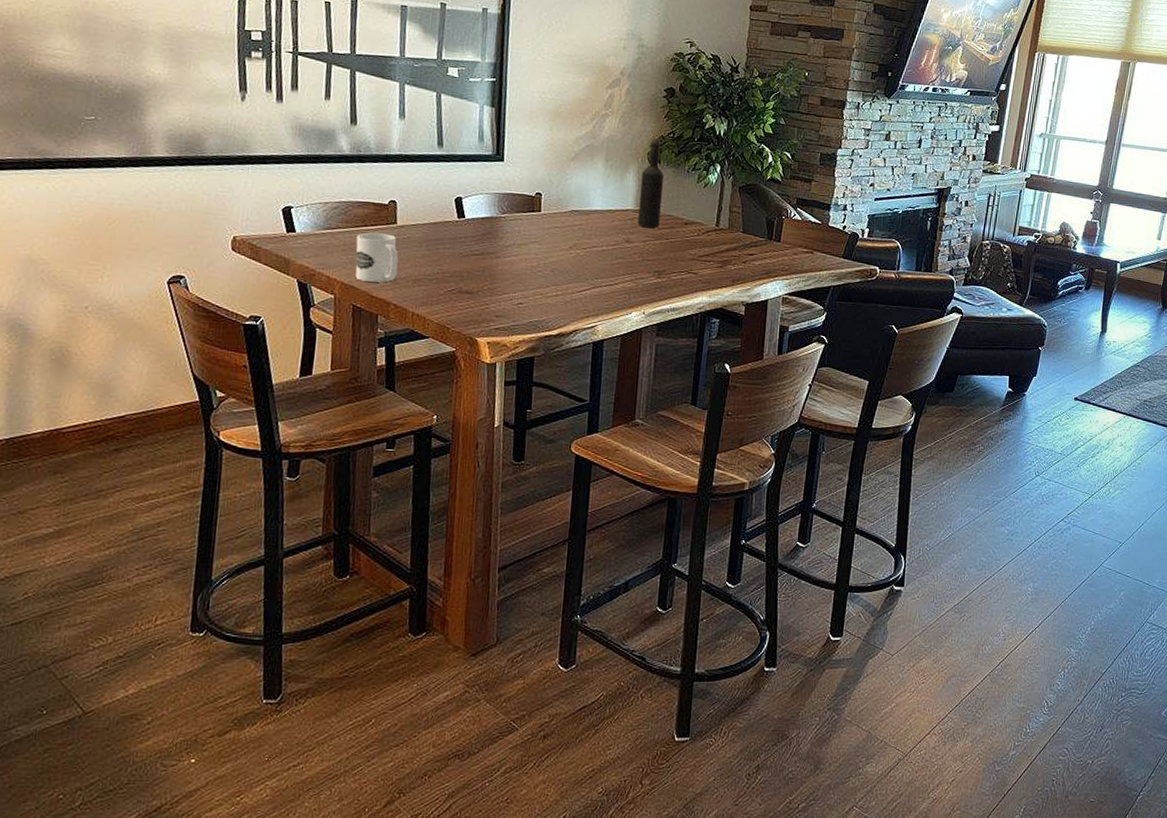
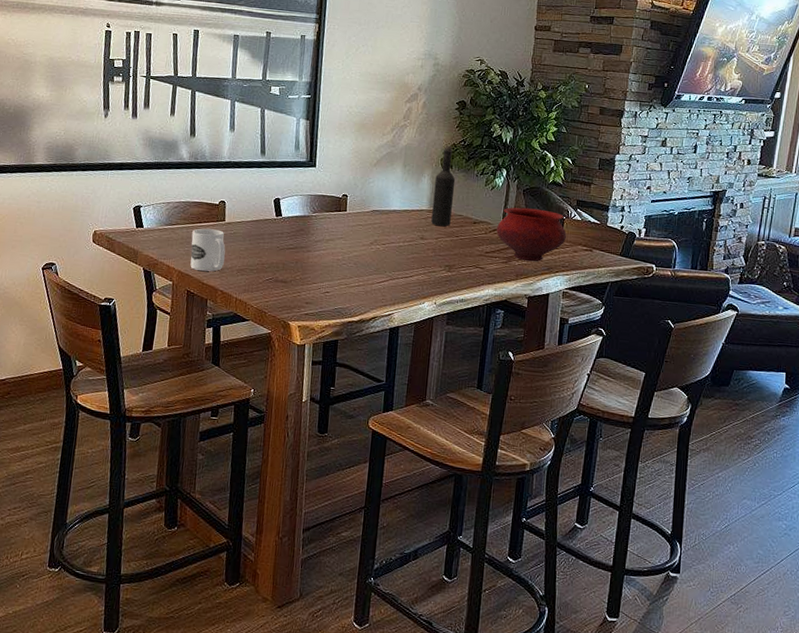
bowl: none [710,206,786,266] -> present [496,207,566,262]

